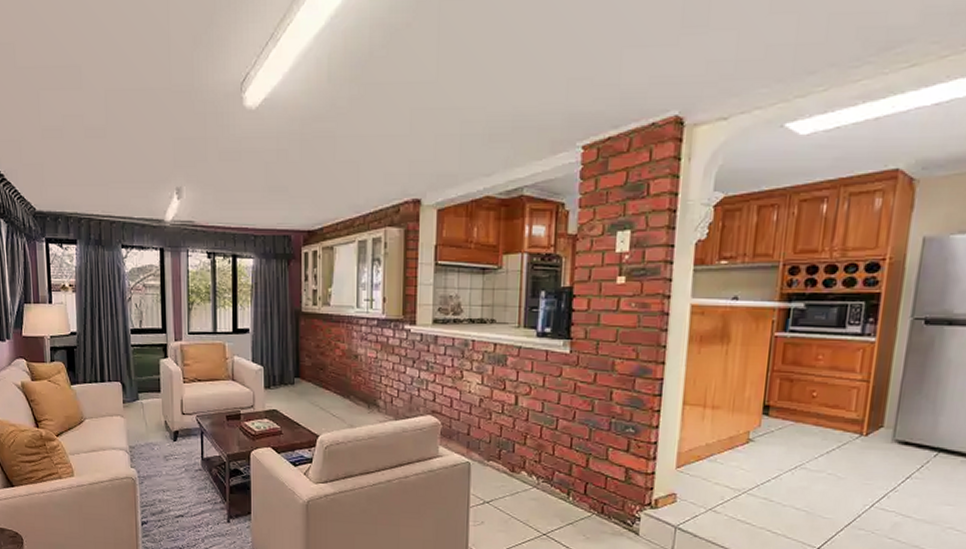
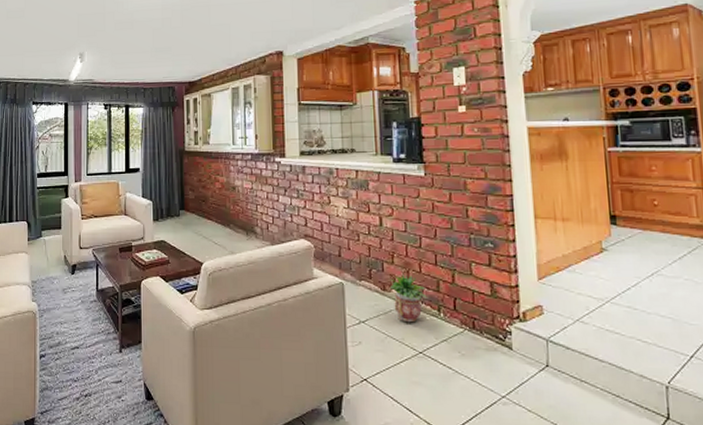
potted plant: none [518,456,558,505] -> present [389,274,427,323]

